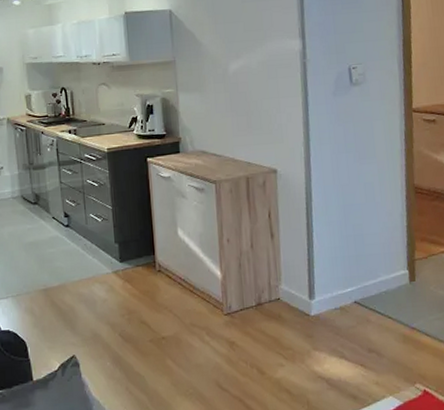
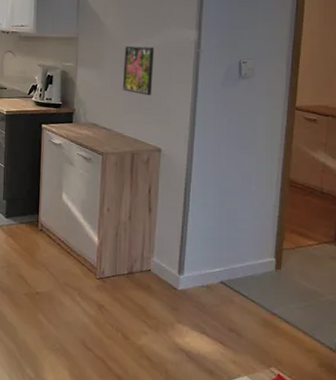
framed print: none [226,62,261,115] -> present [122,45,155,95]

